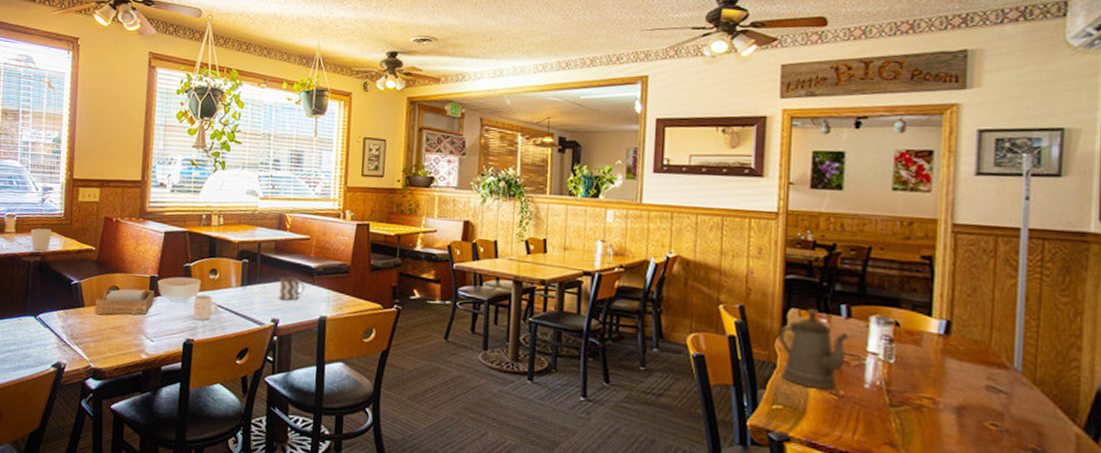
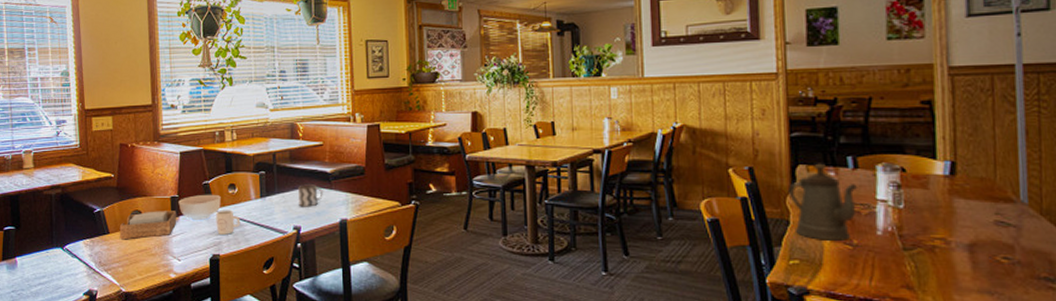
dixie cup: present [31,228,52,251] -> none [49,160,69,183]

